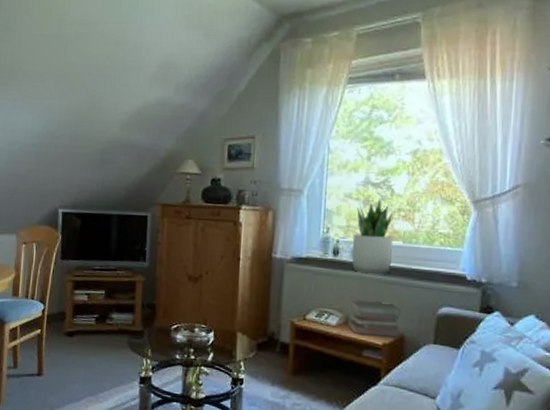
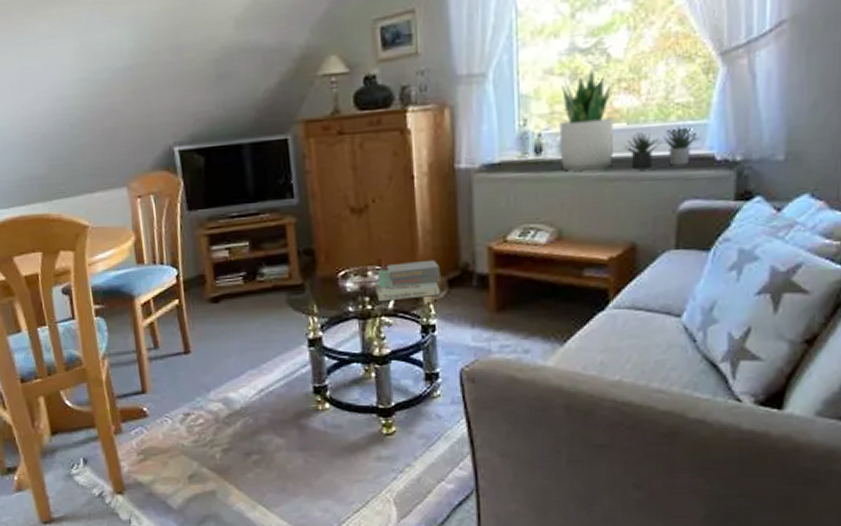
books: none [199,325,253,356] -> present [375,259,442,302]
books: present [348,300,400,337] -> none [563,205,629,251]
succulent plant: none [399,250,455,280] -> present [623,126,698,170]

